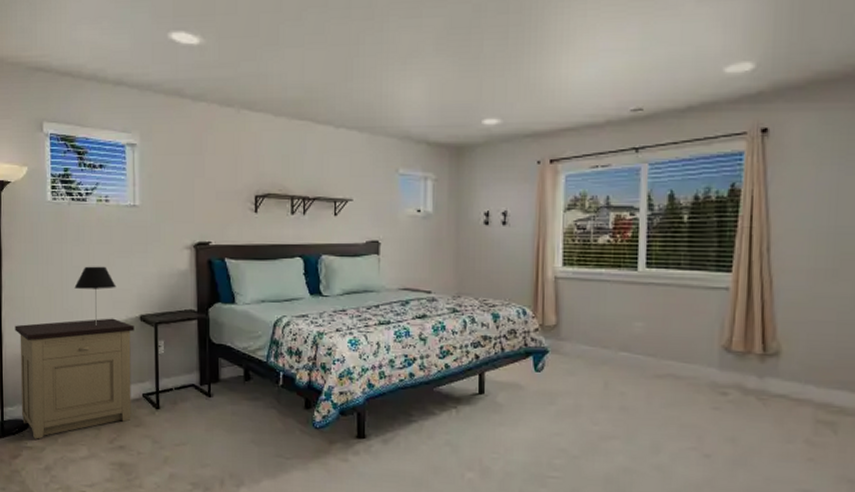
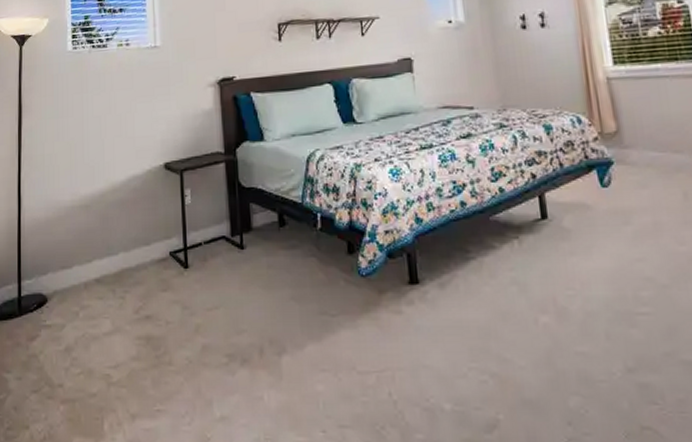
nightstand: present [15,318,134,439] -> none [34,169,159,315]
table lamp: present [74,266,116,325] -> none [95,113,139,179]

